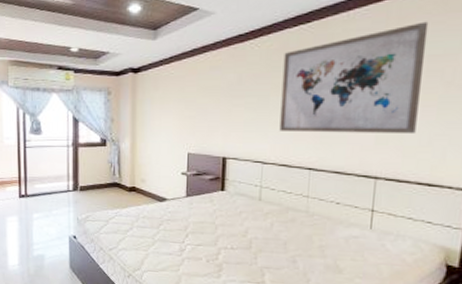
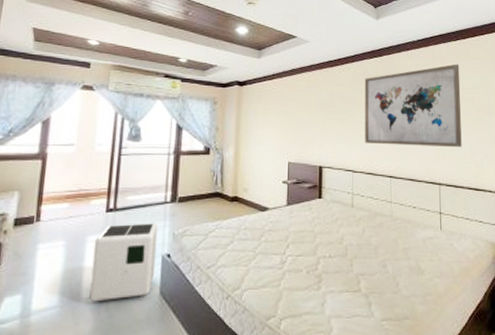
air purifier: none [13,208,64,269] -> present [89,223,158,302]

